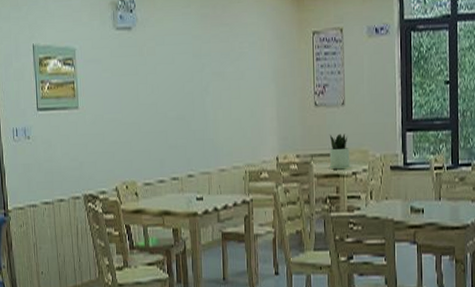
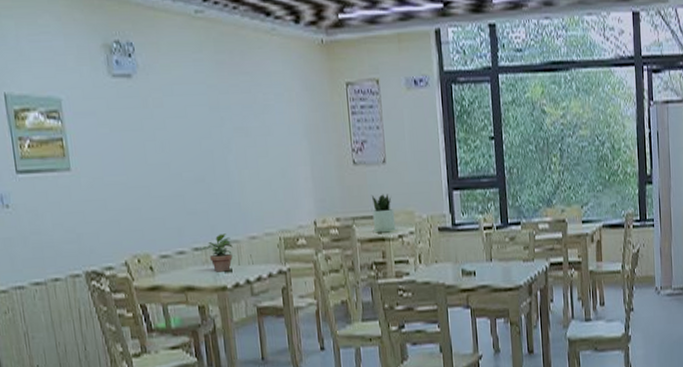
potted plant: none [178,166,205,200] -> present [201,233,233,272]

